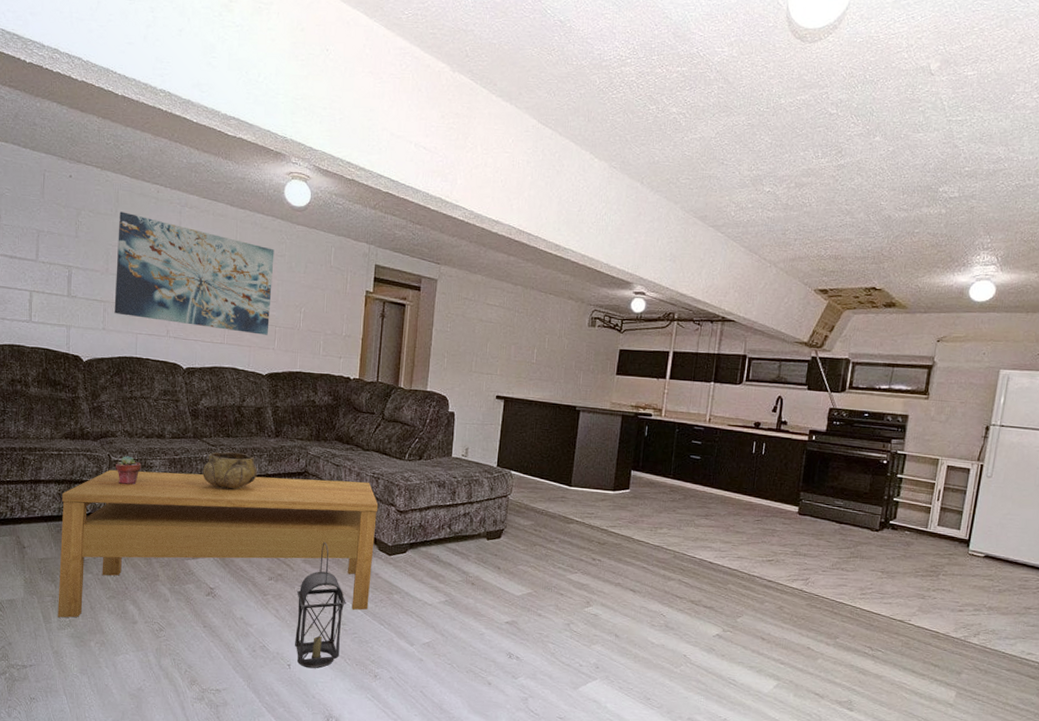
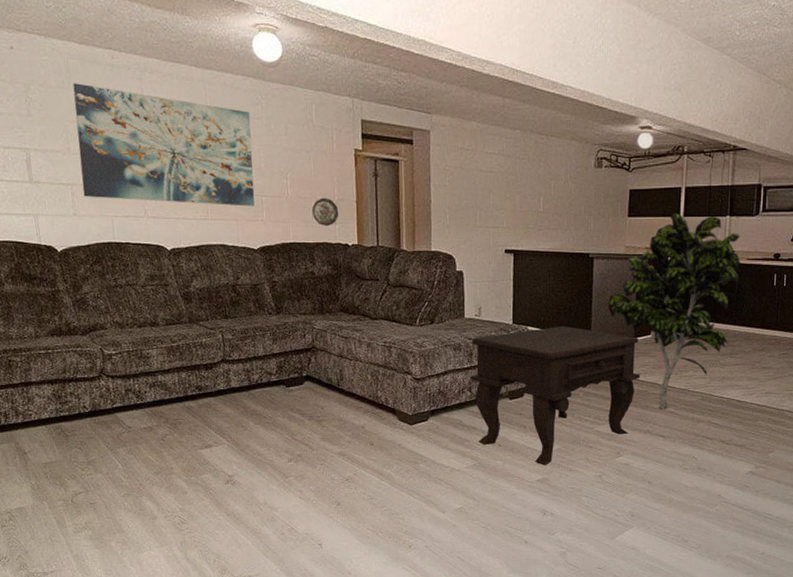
coffee table: present [58,469,379,618] -> none [57,352,395,521]
potted succulent: present [116,456,141,485] -> none [110,348,138,378]
decorative bowl: present [203,451,257,490] -> none [204,333,262,374]
lantern: present [295,542,346,668] -> none [319,418,372,545]
decorative plate: none [319,332,345,360] -> present [311,197,339,227]
side table: none [452,472,617,608] -> present [471,325,641,465]
indoor plant: none [590,374,723,564] -> present [608,212,741,409]

